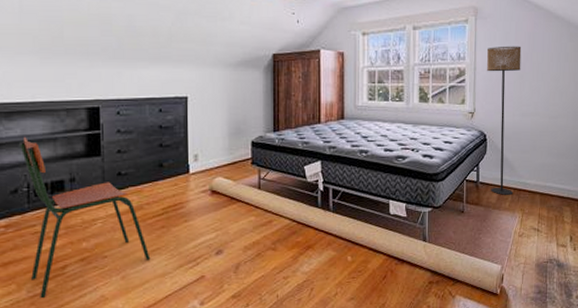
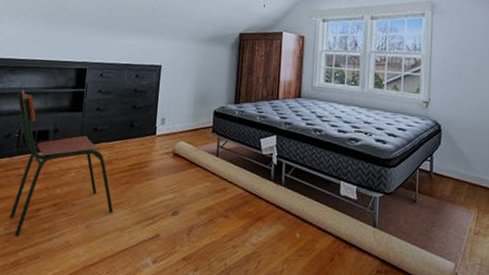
floor lamp: present [486,46,522,195] -> none [442,40,478,189]

